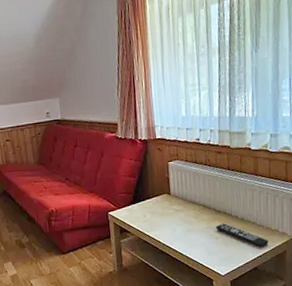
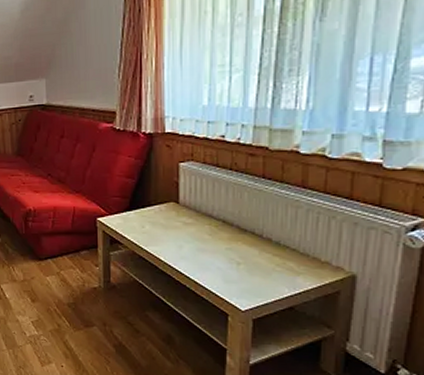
remote control: present [216,223,269,248] -> none [238,246,314,283]

